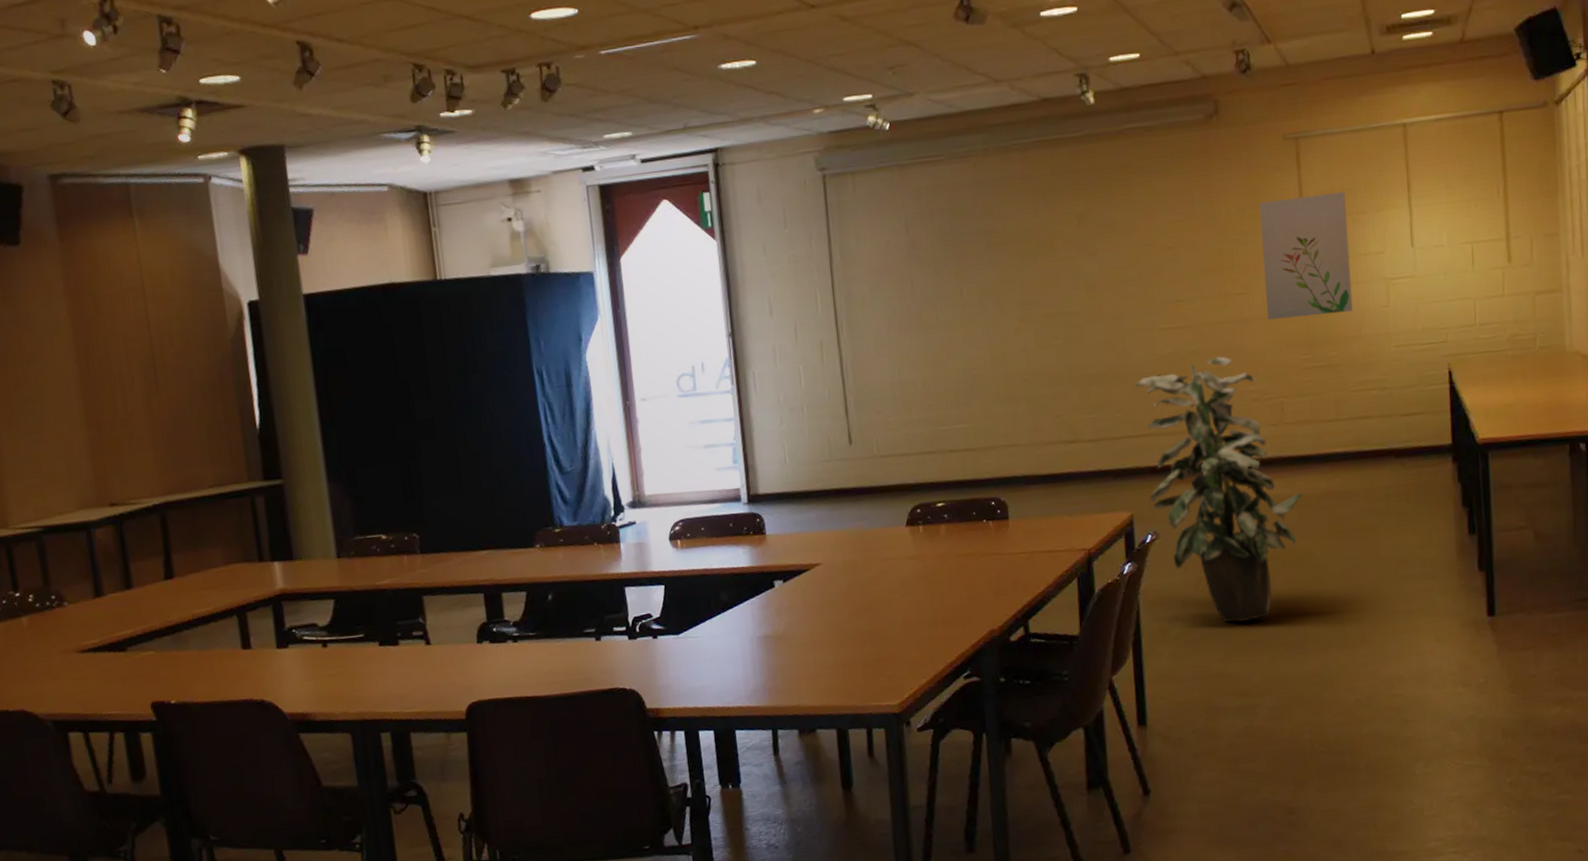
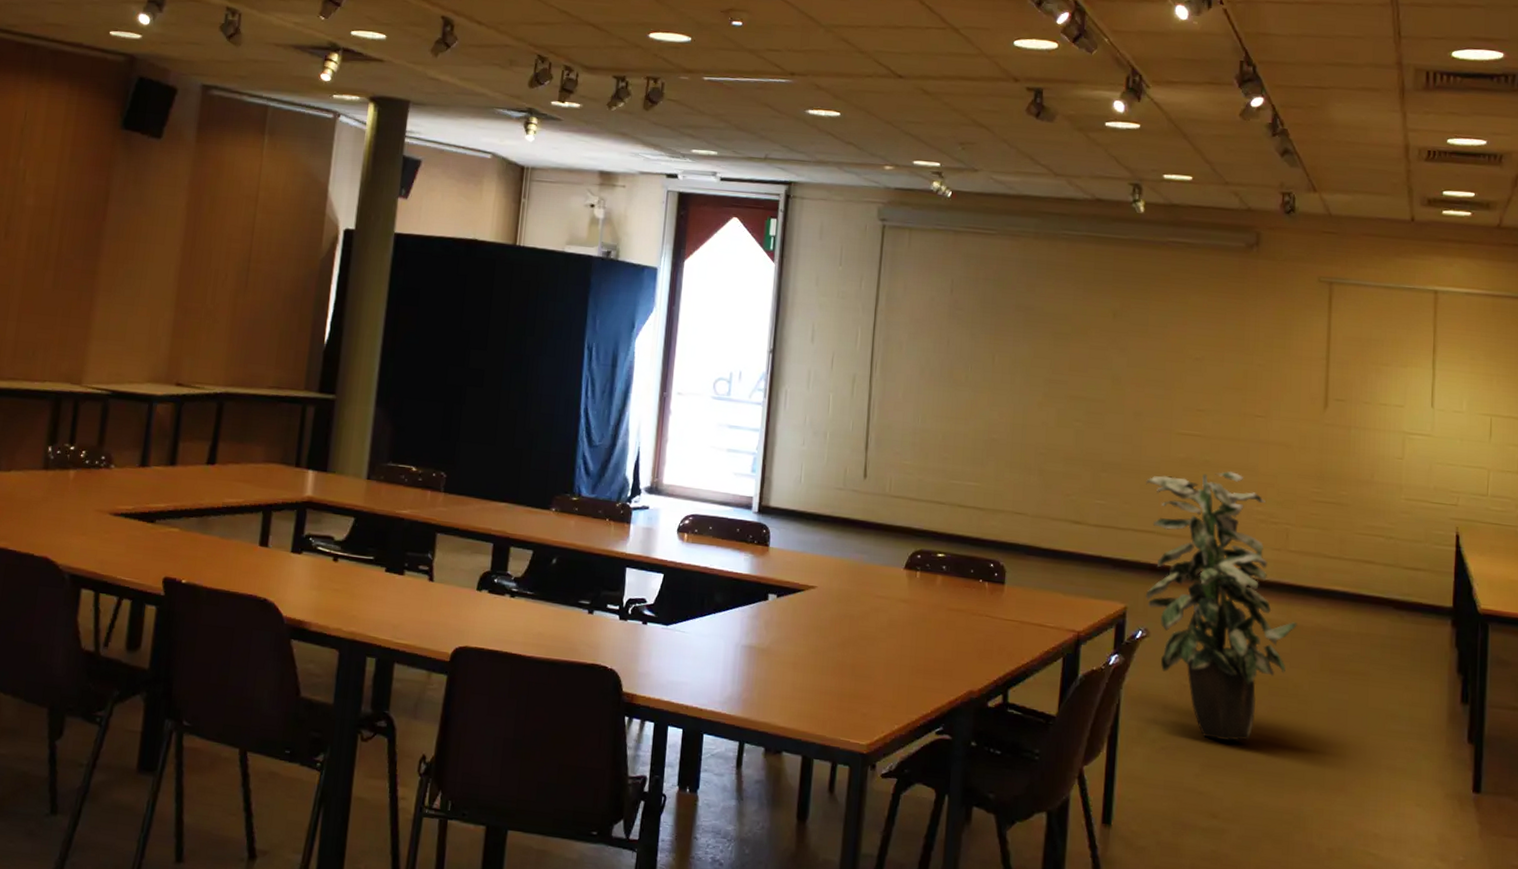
wall art: present [1259,191,1353,320] -> none [1283,334,1372,456]

